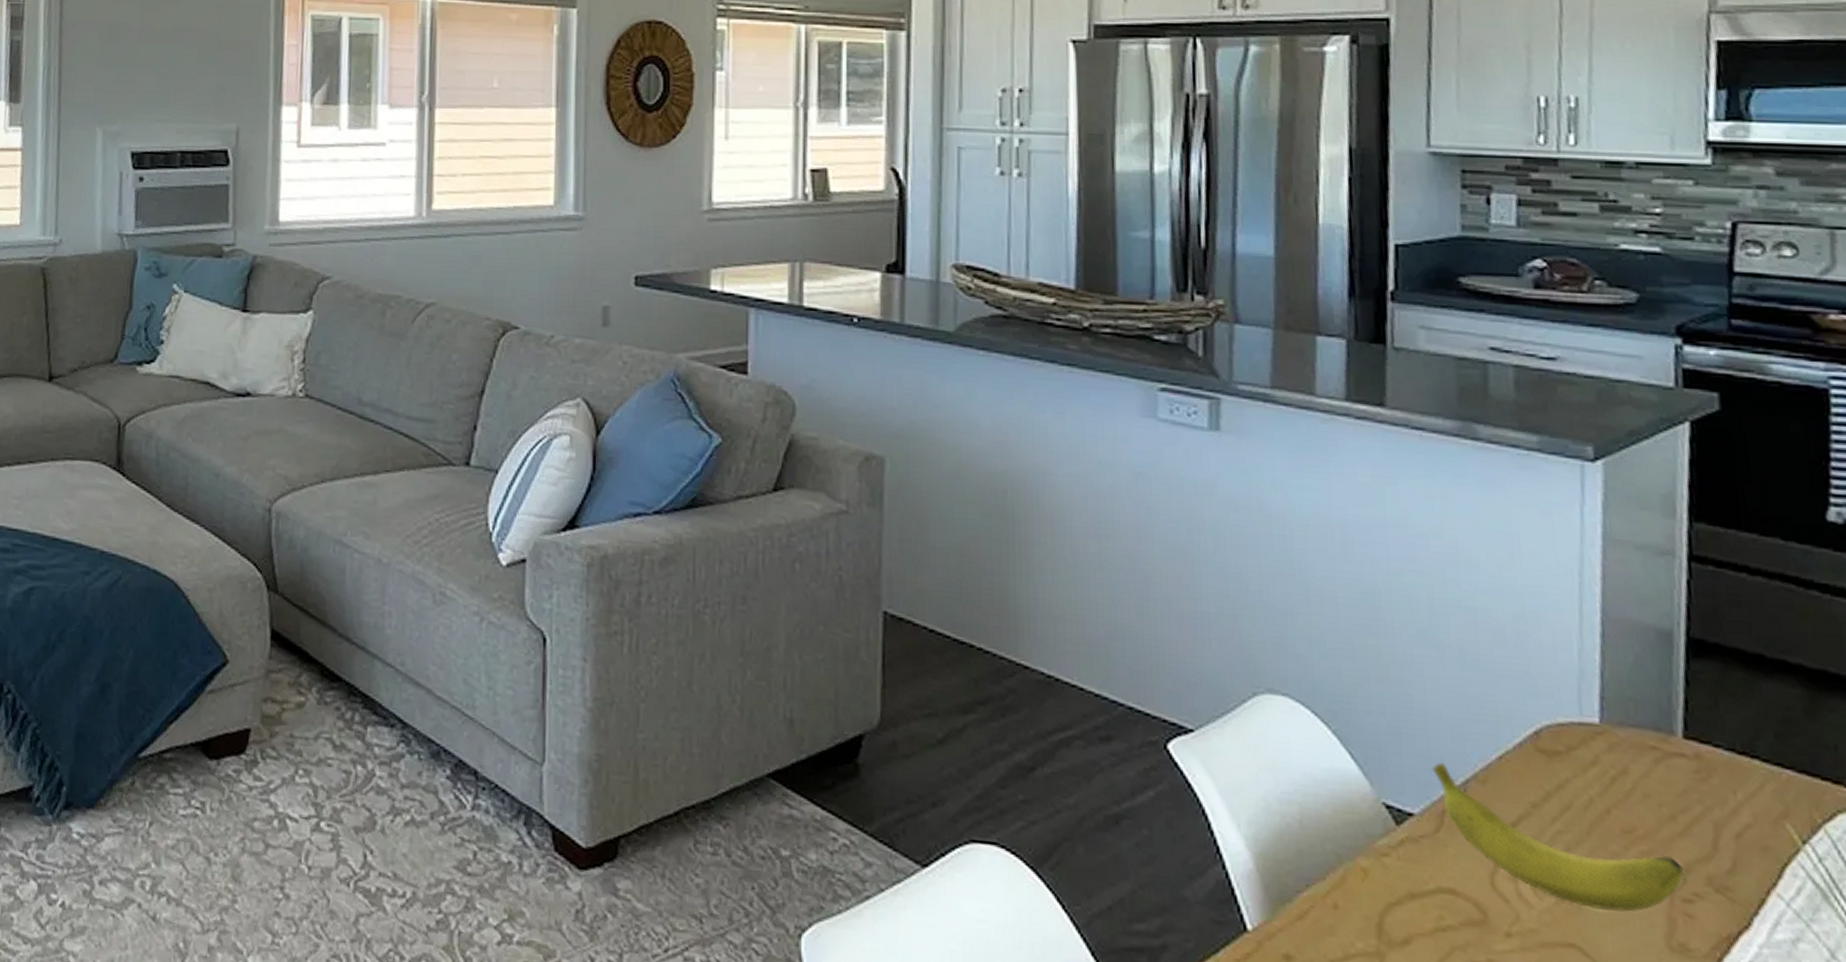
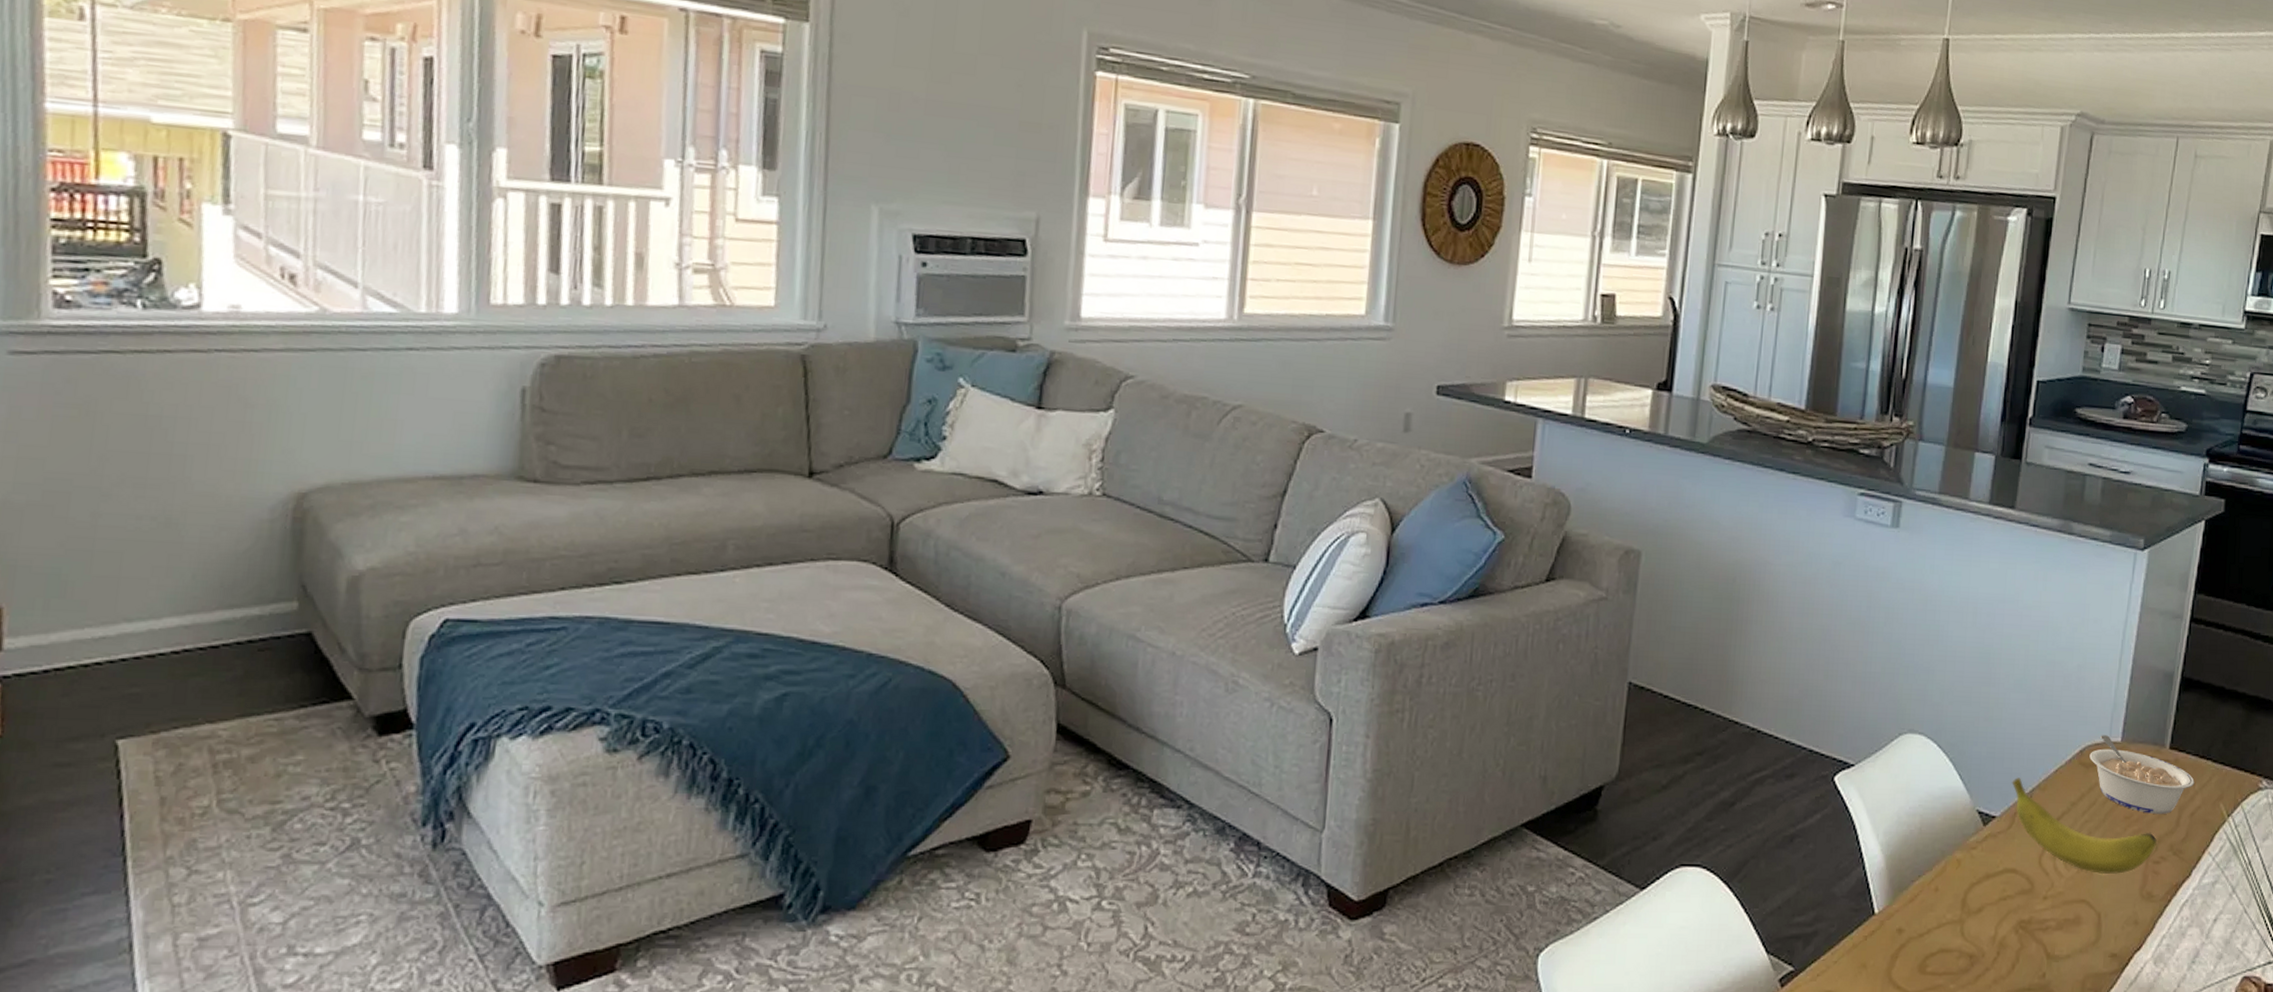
legume: none [1551,712,1735,832] -> present [2089,735,2195,815]

